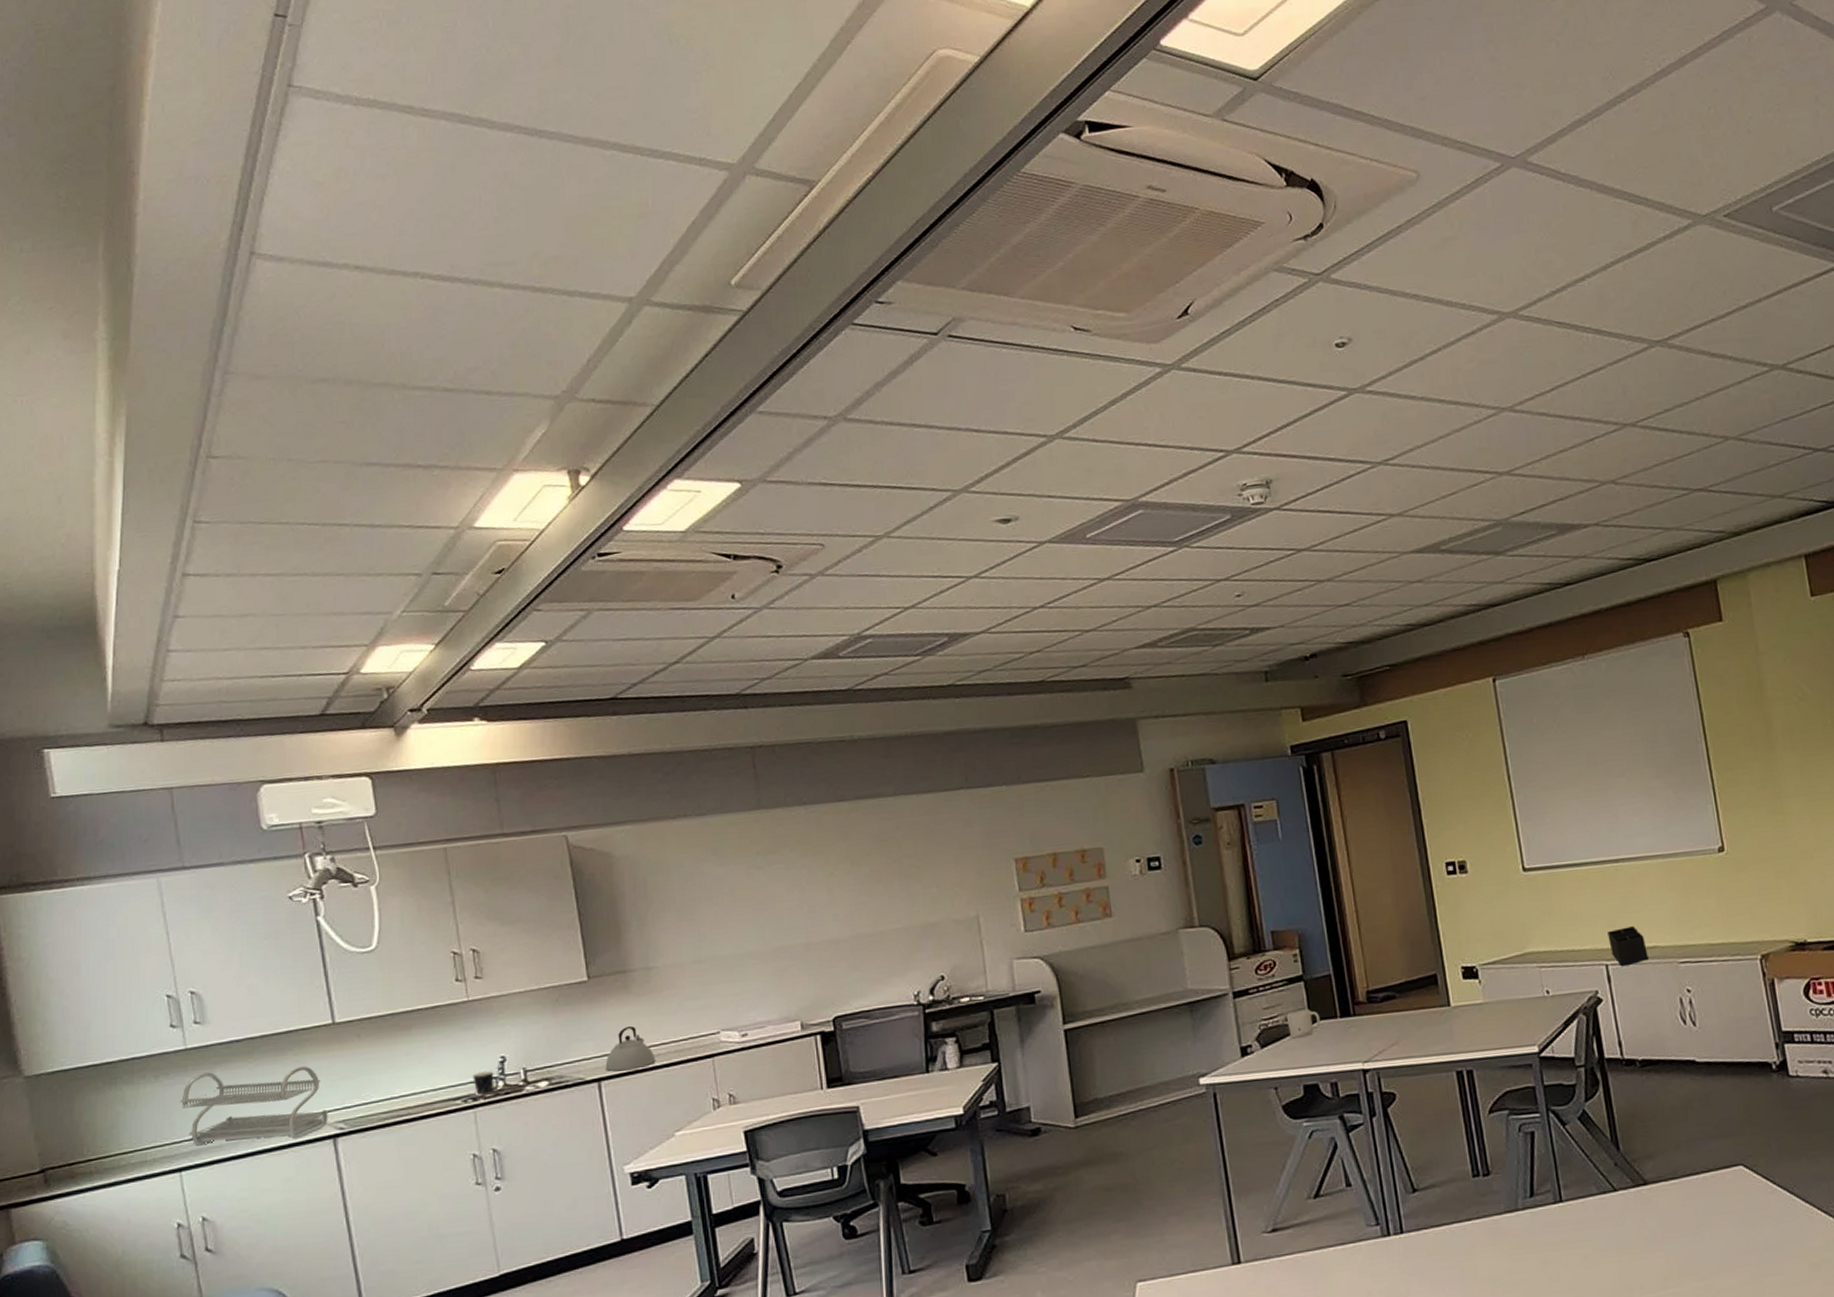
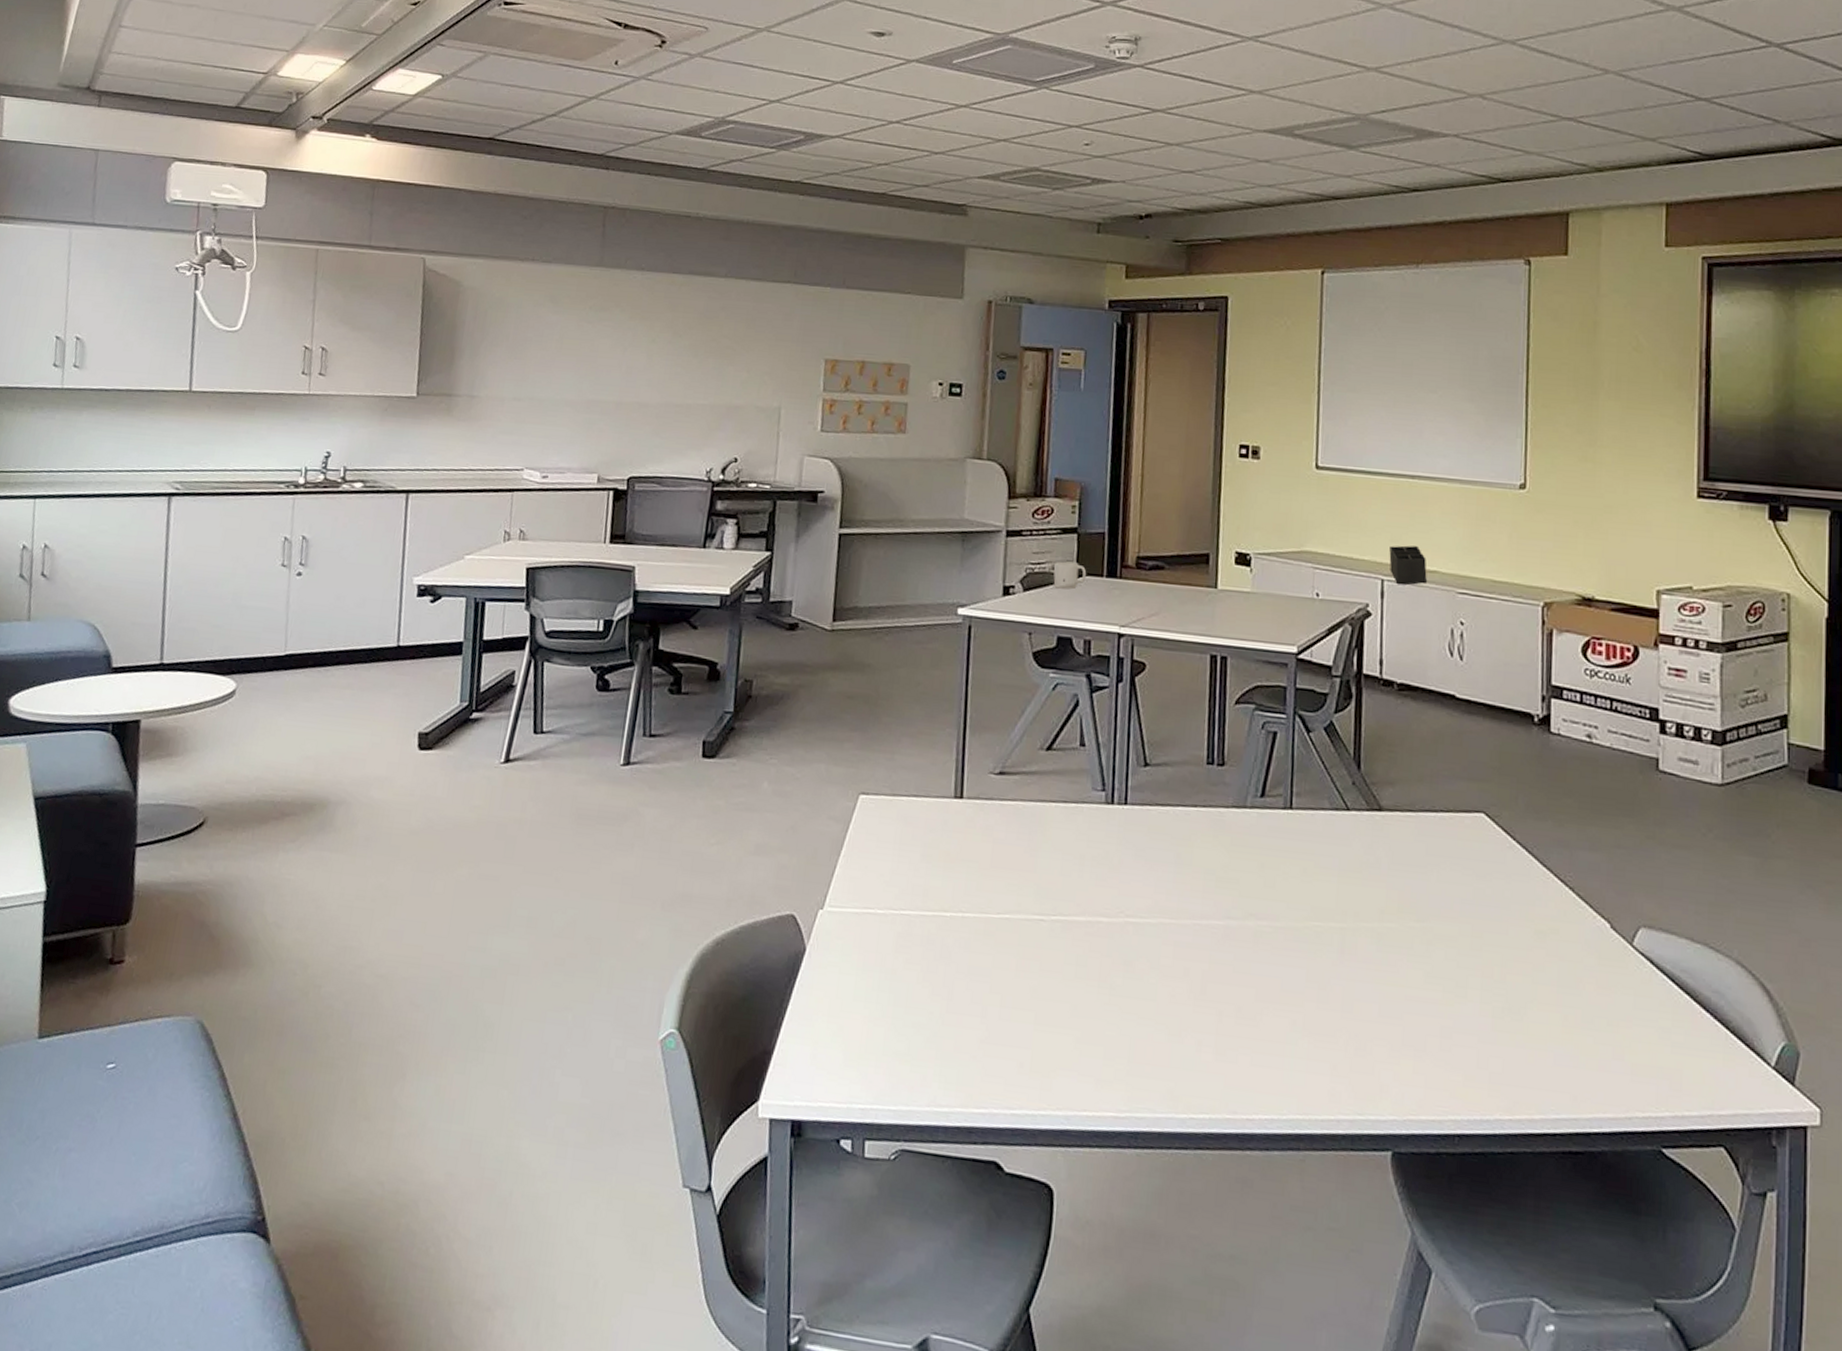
dish rack: present [180,1066,329,1146] -> none [47,413,170,491]
mug: present [473,1071,499,1096] -> none [298,462,320,485]
kettle: present [605,1026,656,1072] -> none [415,447,462,489]

